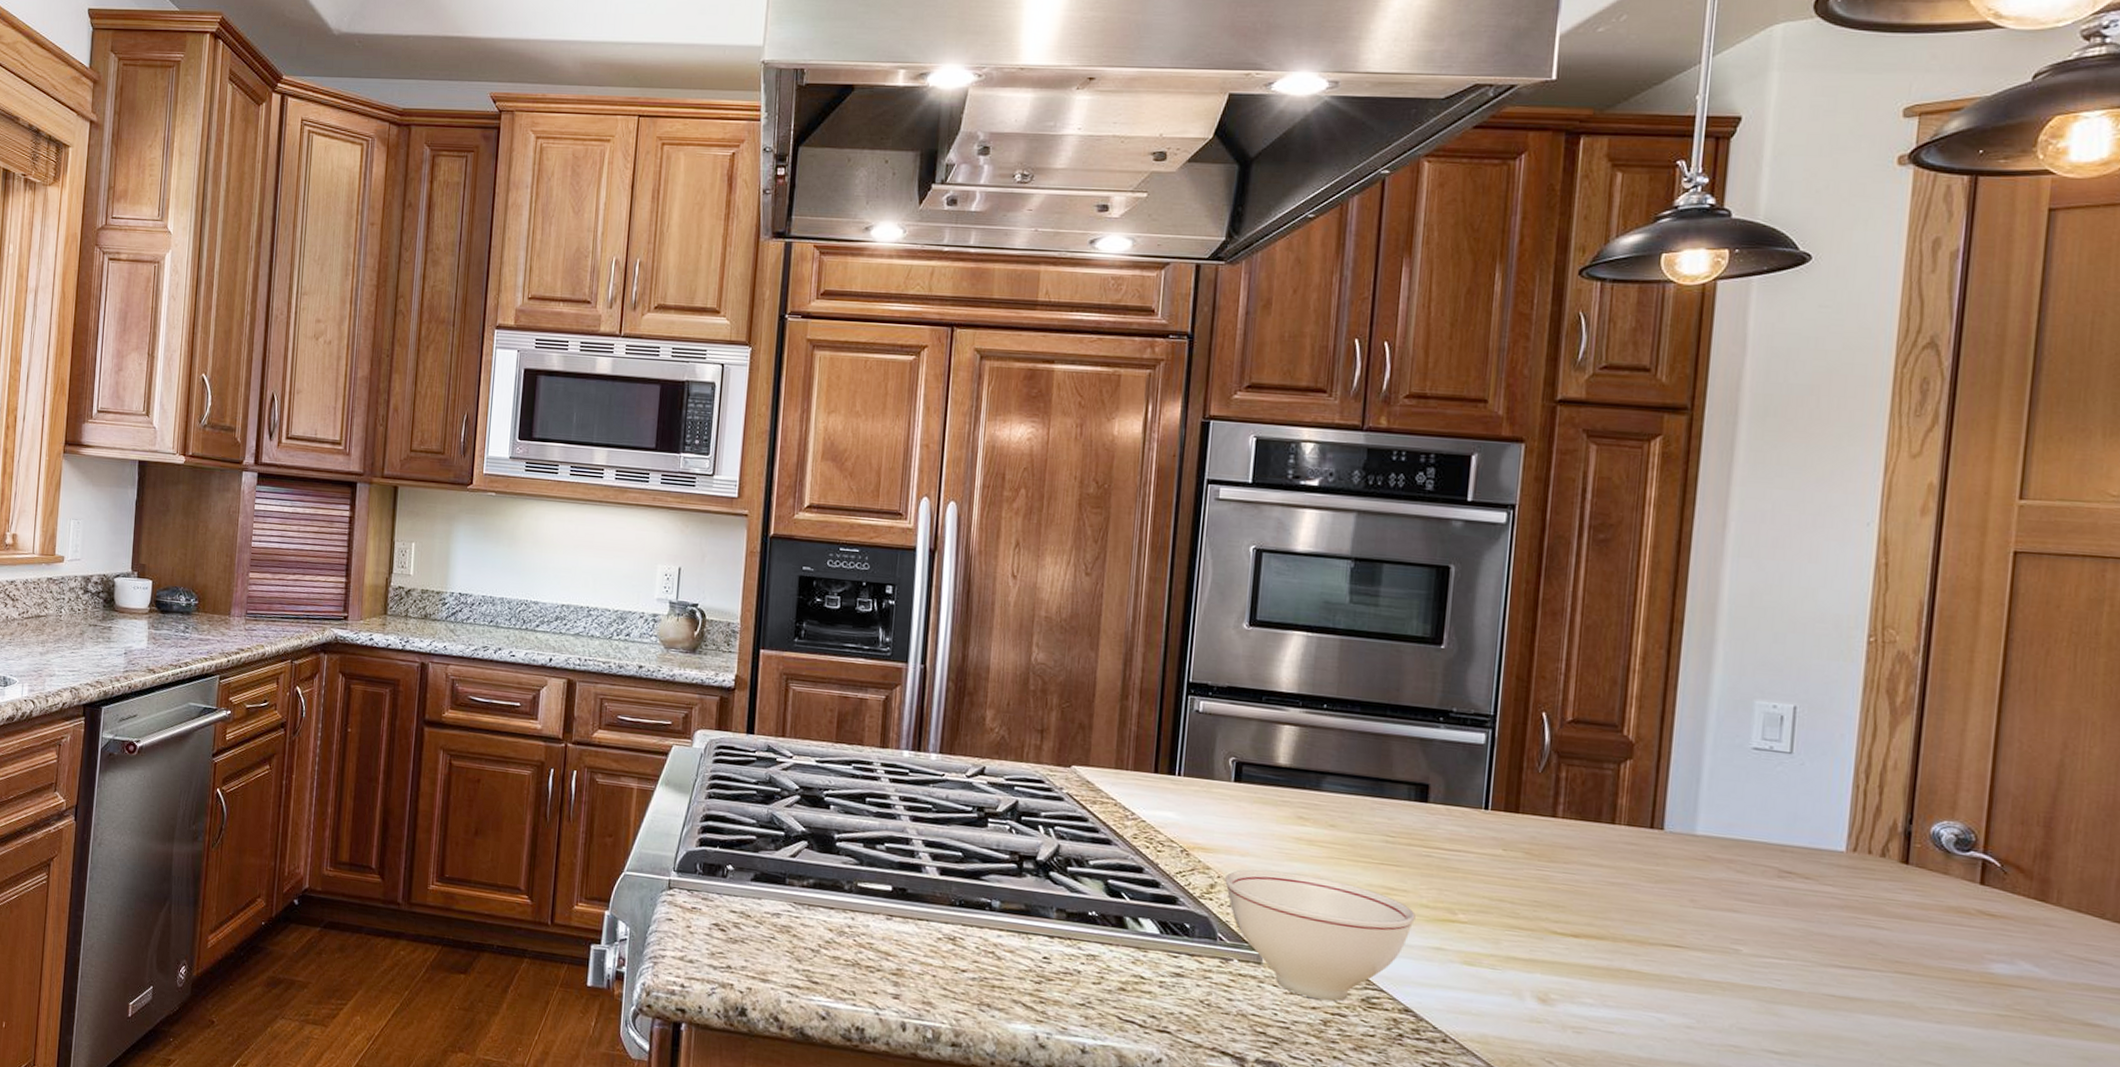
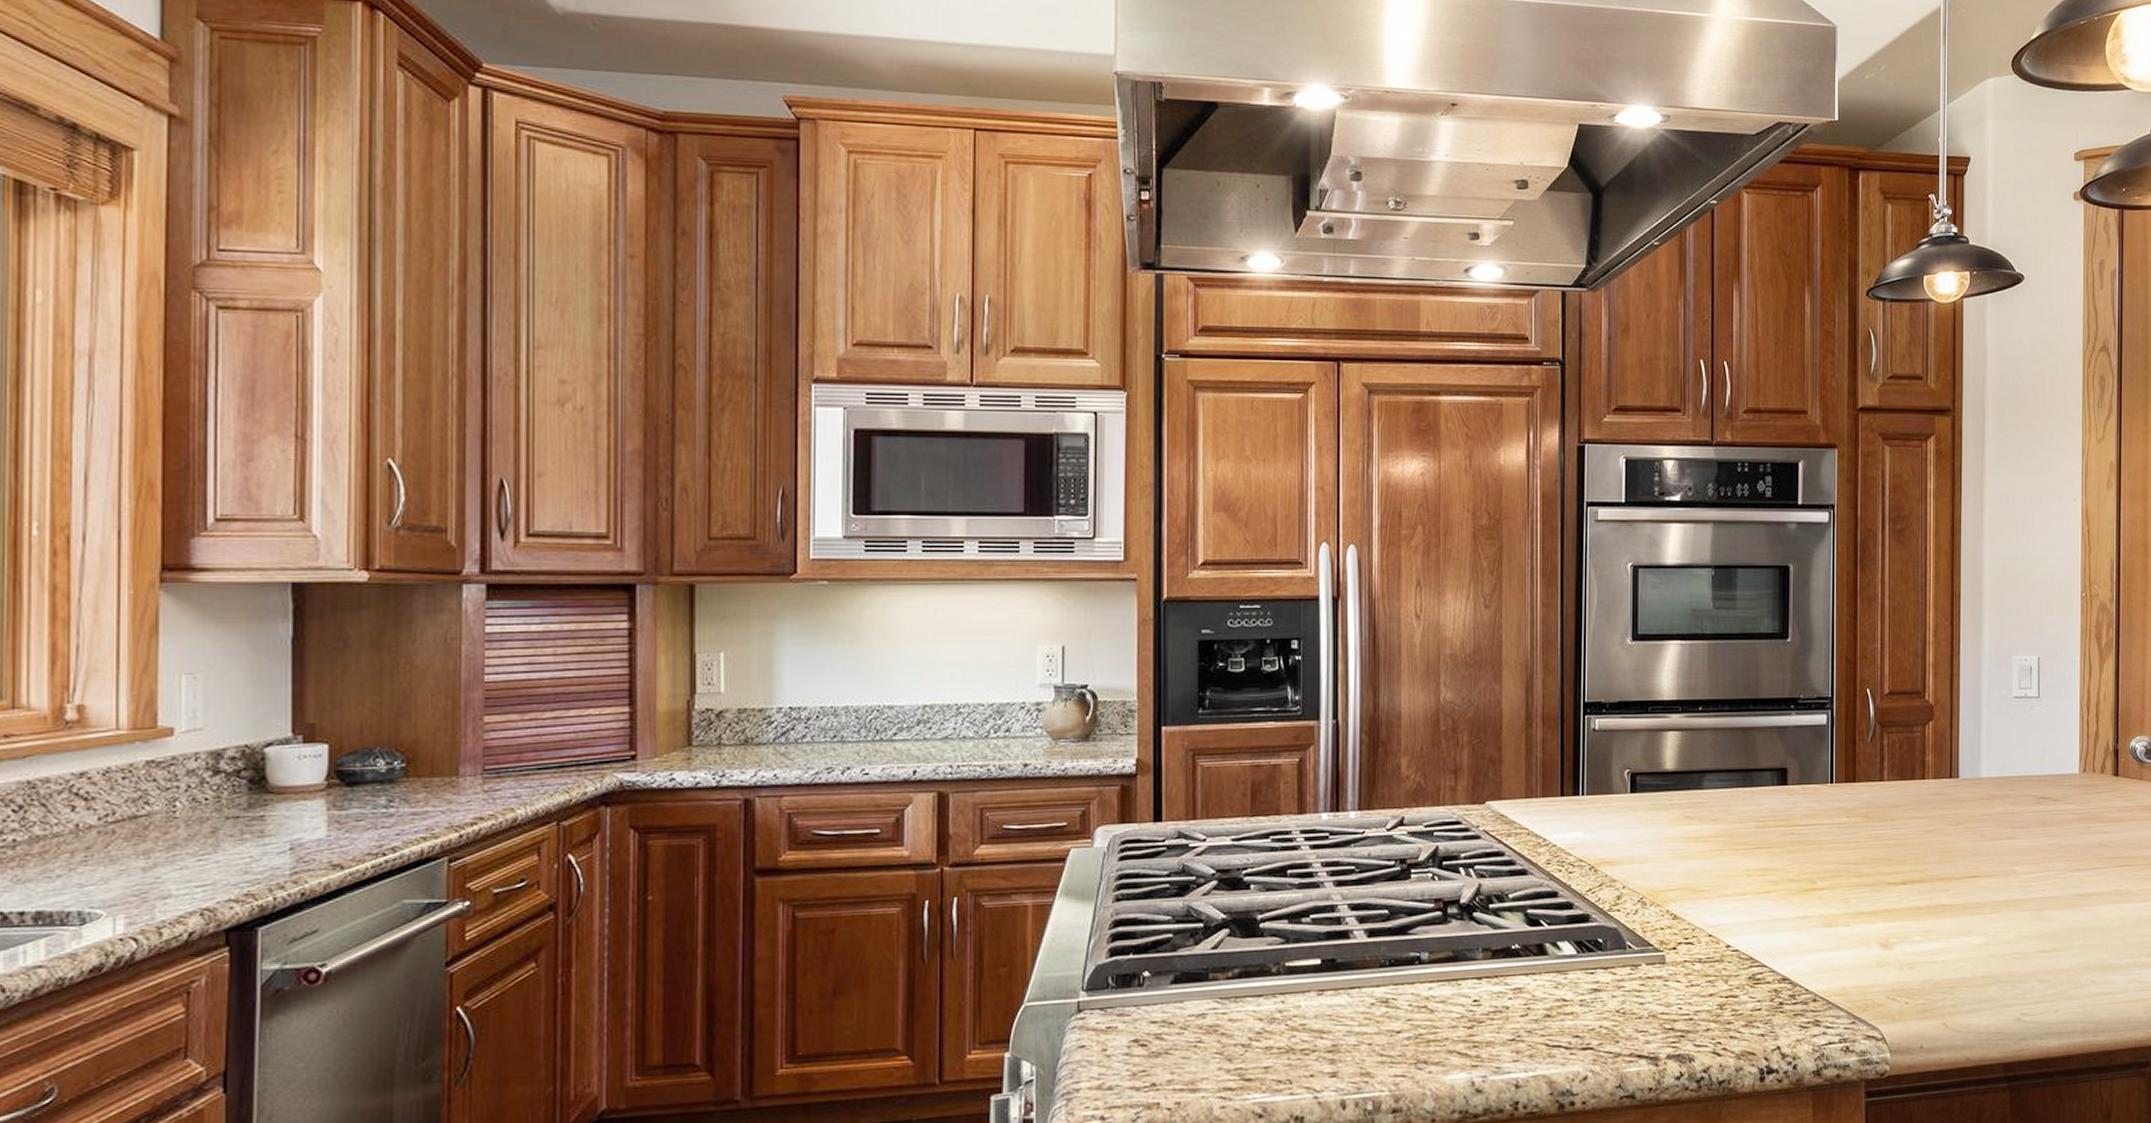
bowl: present [1224,869,1416,1001] -> none [1628,870,1785,987]

